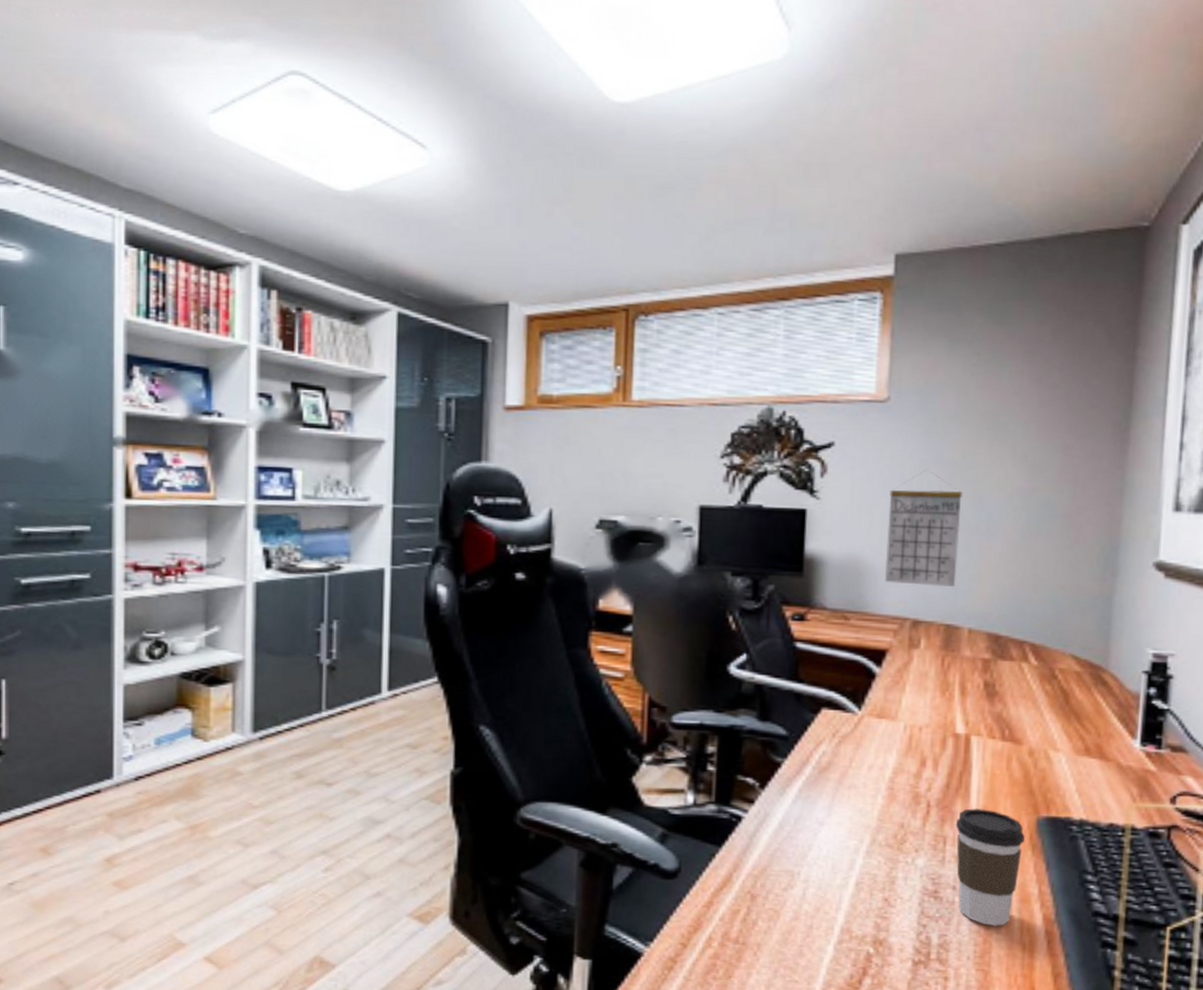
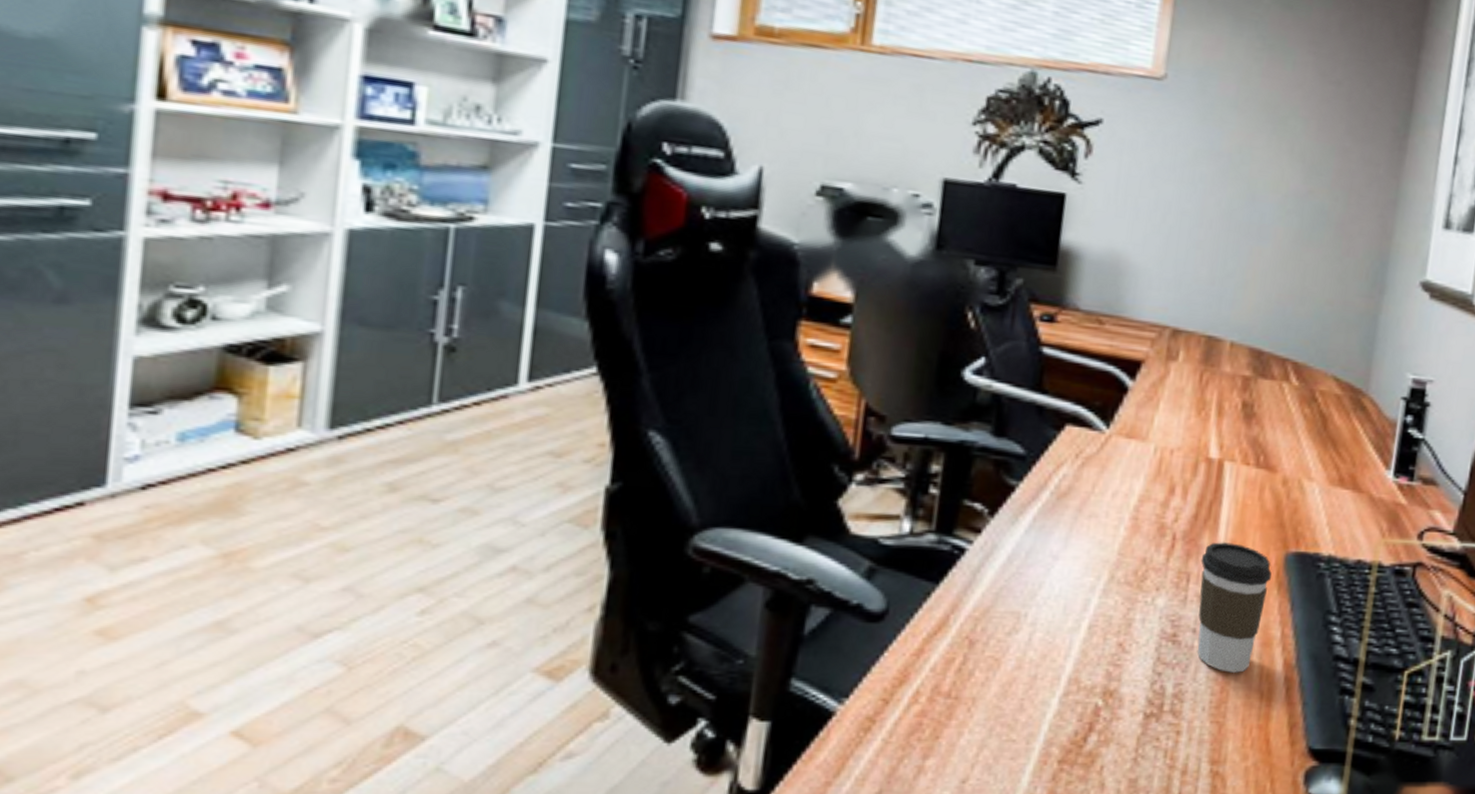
calendar: present [884,469,964,587] -> none [1146,160,1237,294]

